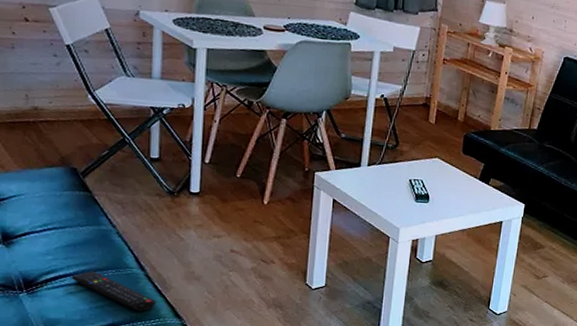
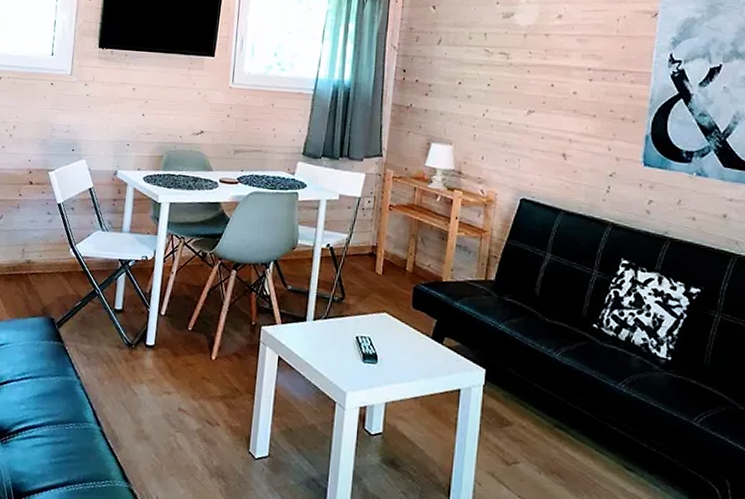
remote control: present [71,270,156,311] -> none [38,423,108,471]

